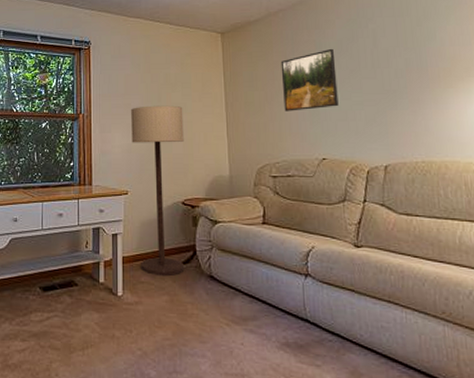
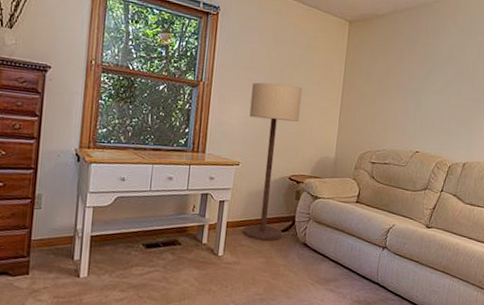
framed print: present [280,48,339,111] -> none [392,53,444,107]

